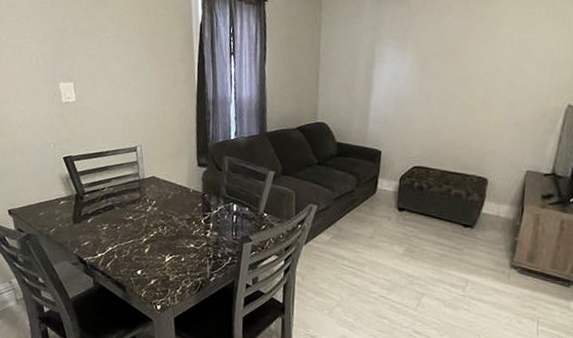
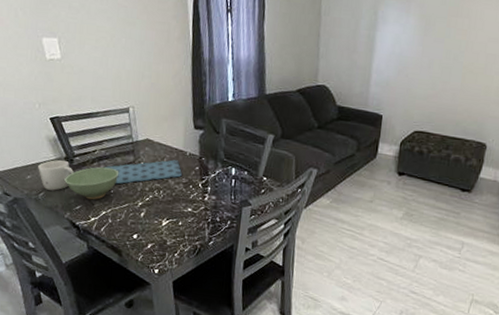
mug: none [50,197,84,227] -> present [38,159,75,191]
bowl: none [74,203,126,236] -> present [64,167,119,200]
placemat: none [112,196,185,221] -> present [104,160,182,185]

